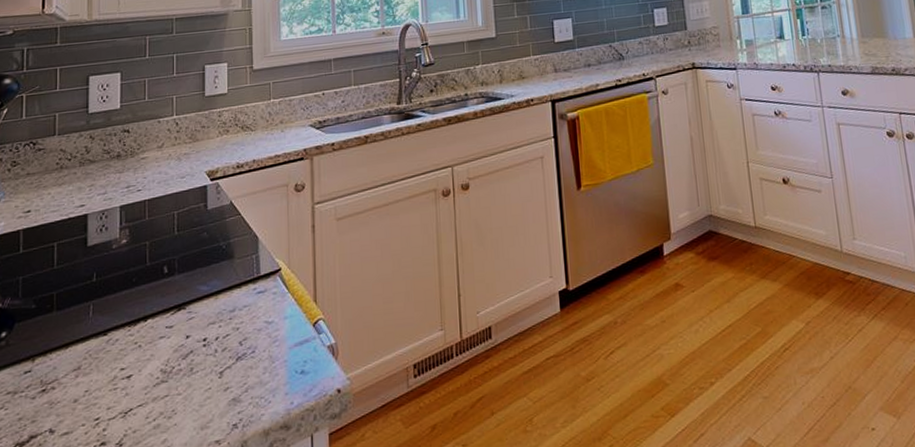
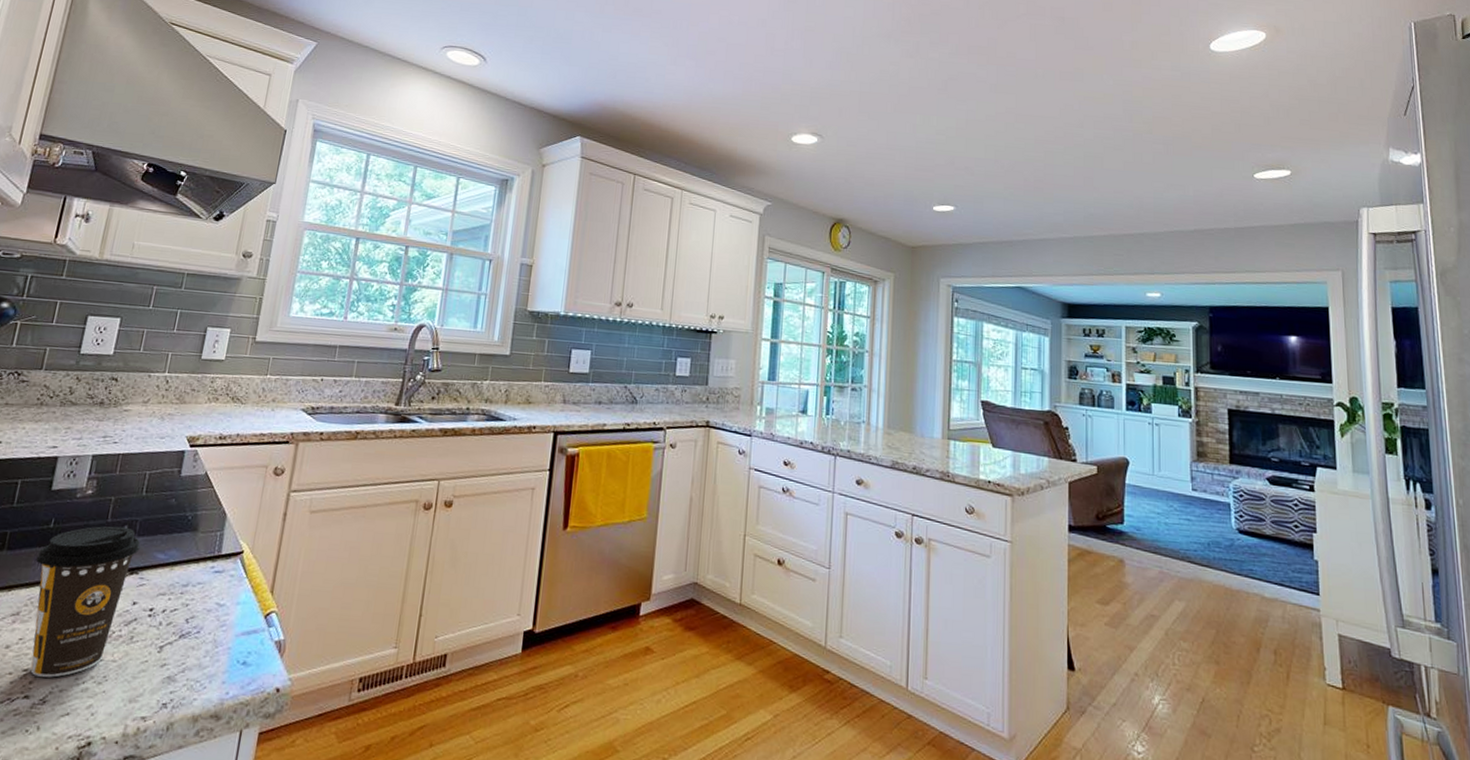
coffee cup: none [86,267,182,423] -> present [30,526,140,678]

